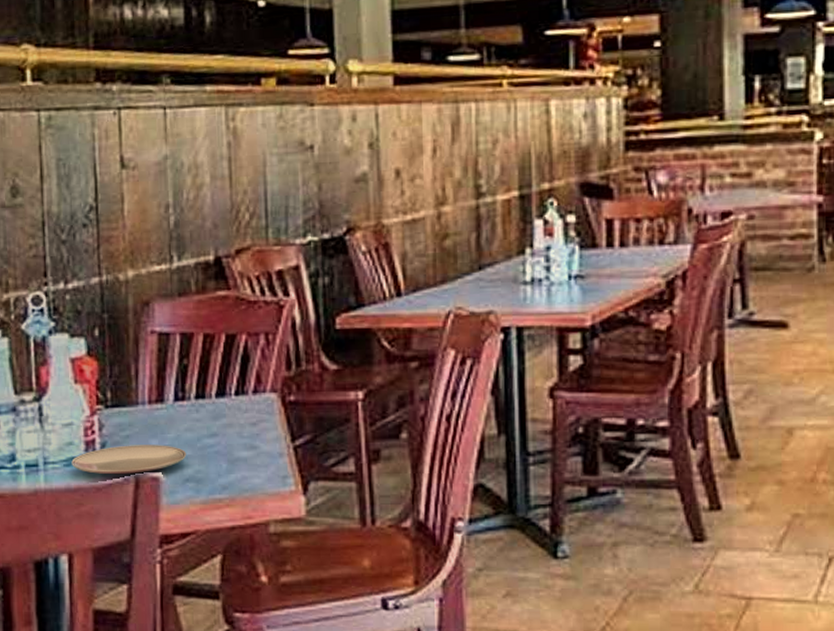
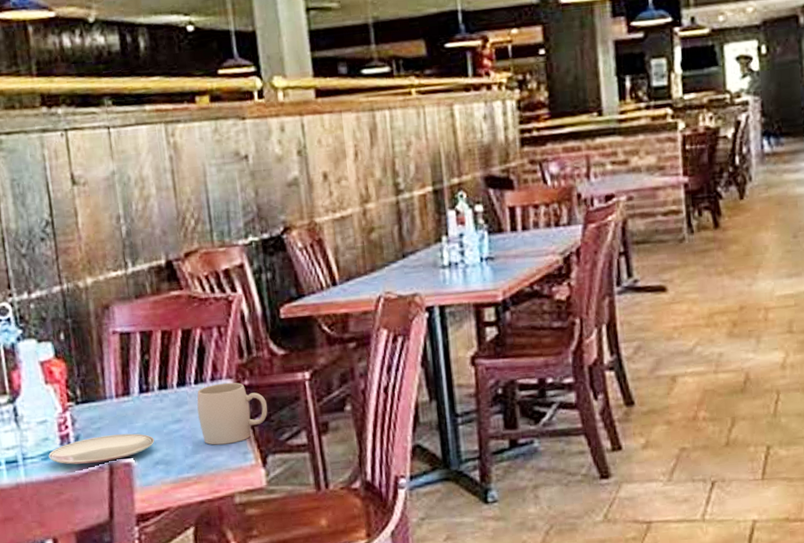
mug: none [236,396,313,465] -> present [197,382,268,445]

